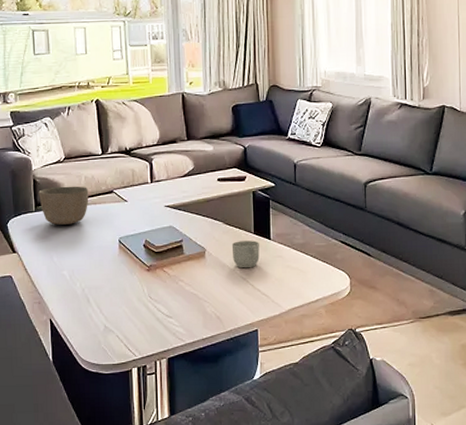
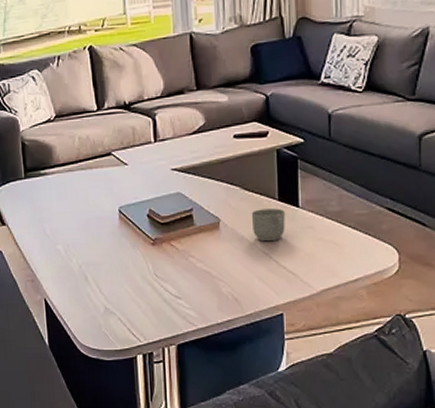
bowl: present [38,186,89,225] -> none [28,148,84,193]

